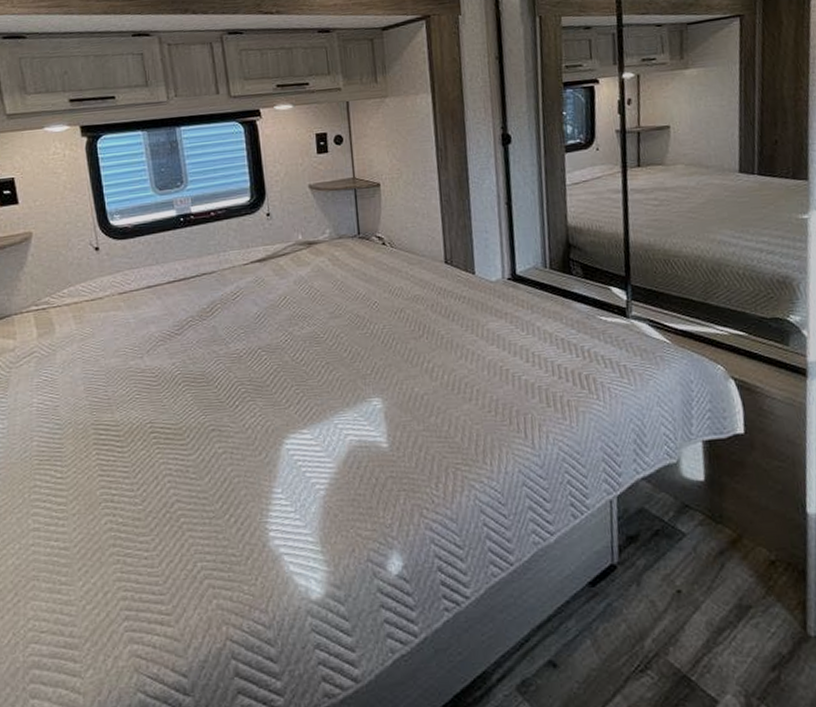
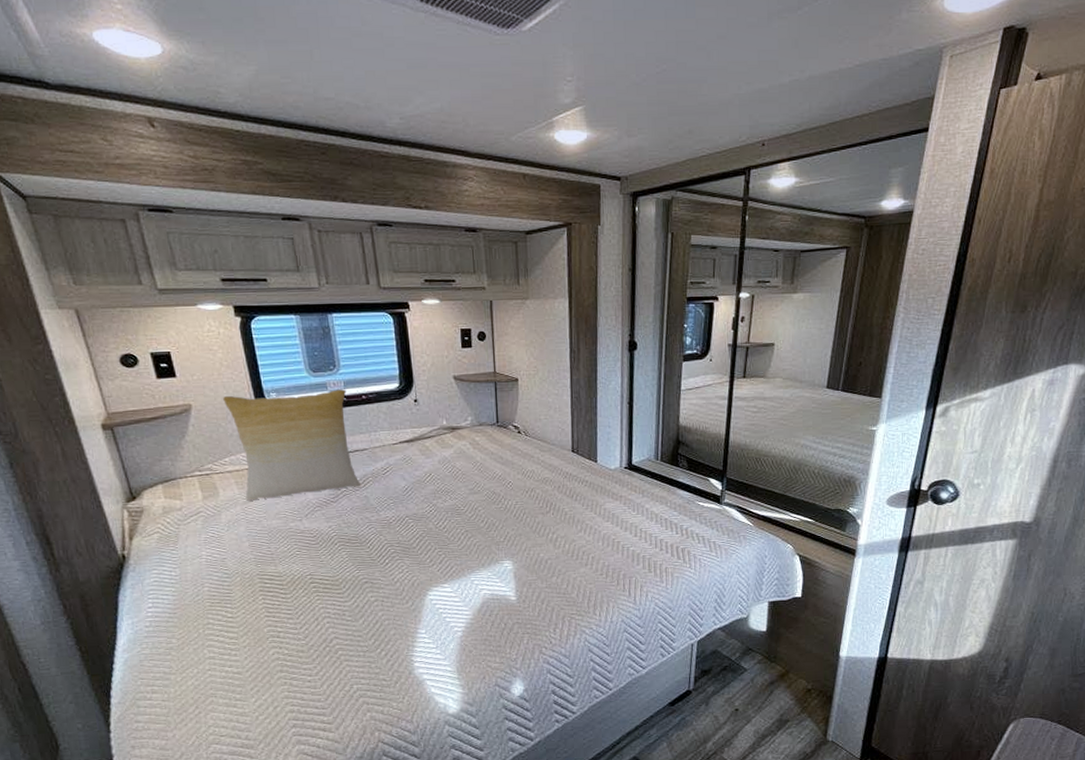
pillow: none [65,206,209,337] -> present [223,389,361,501]

